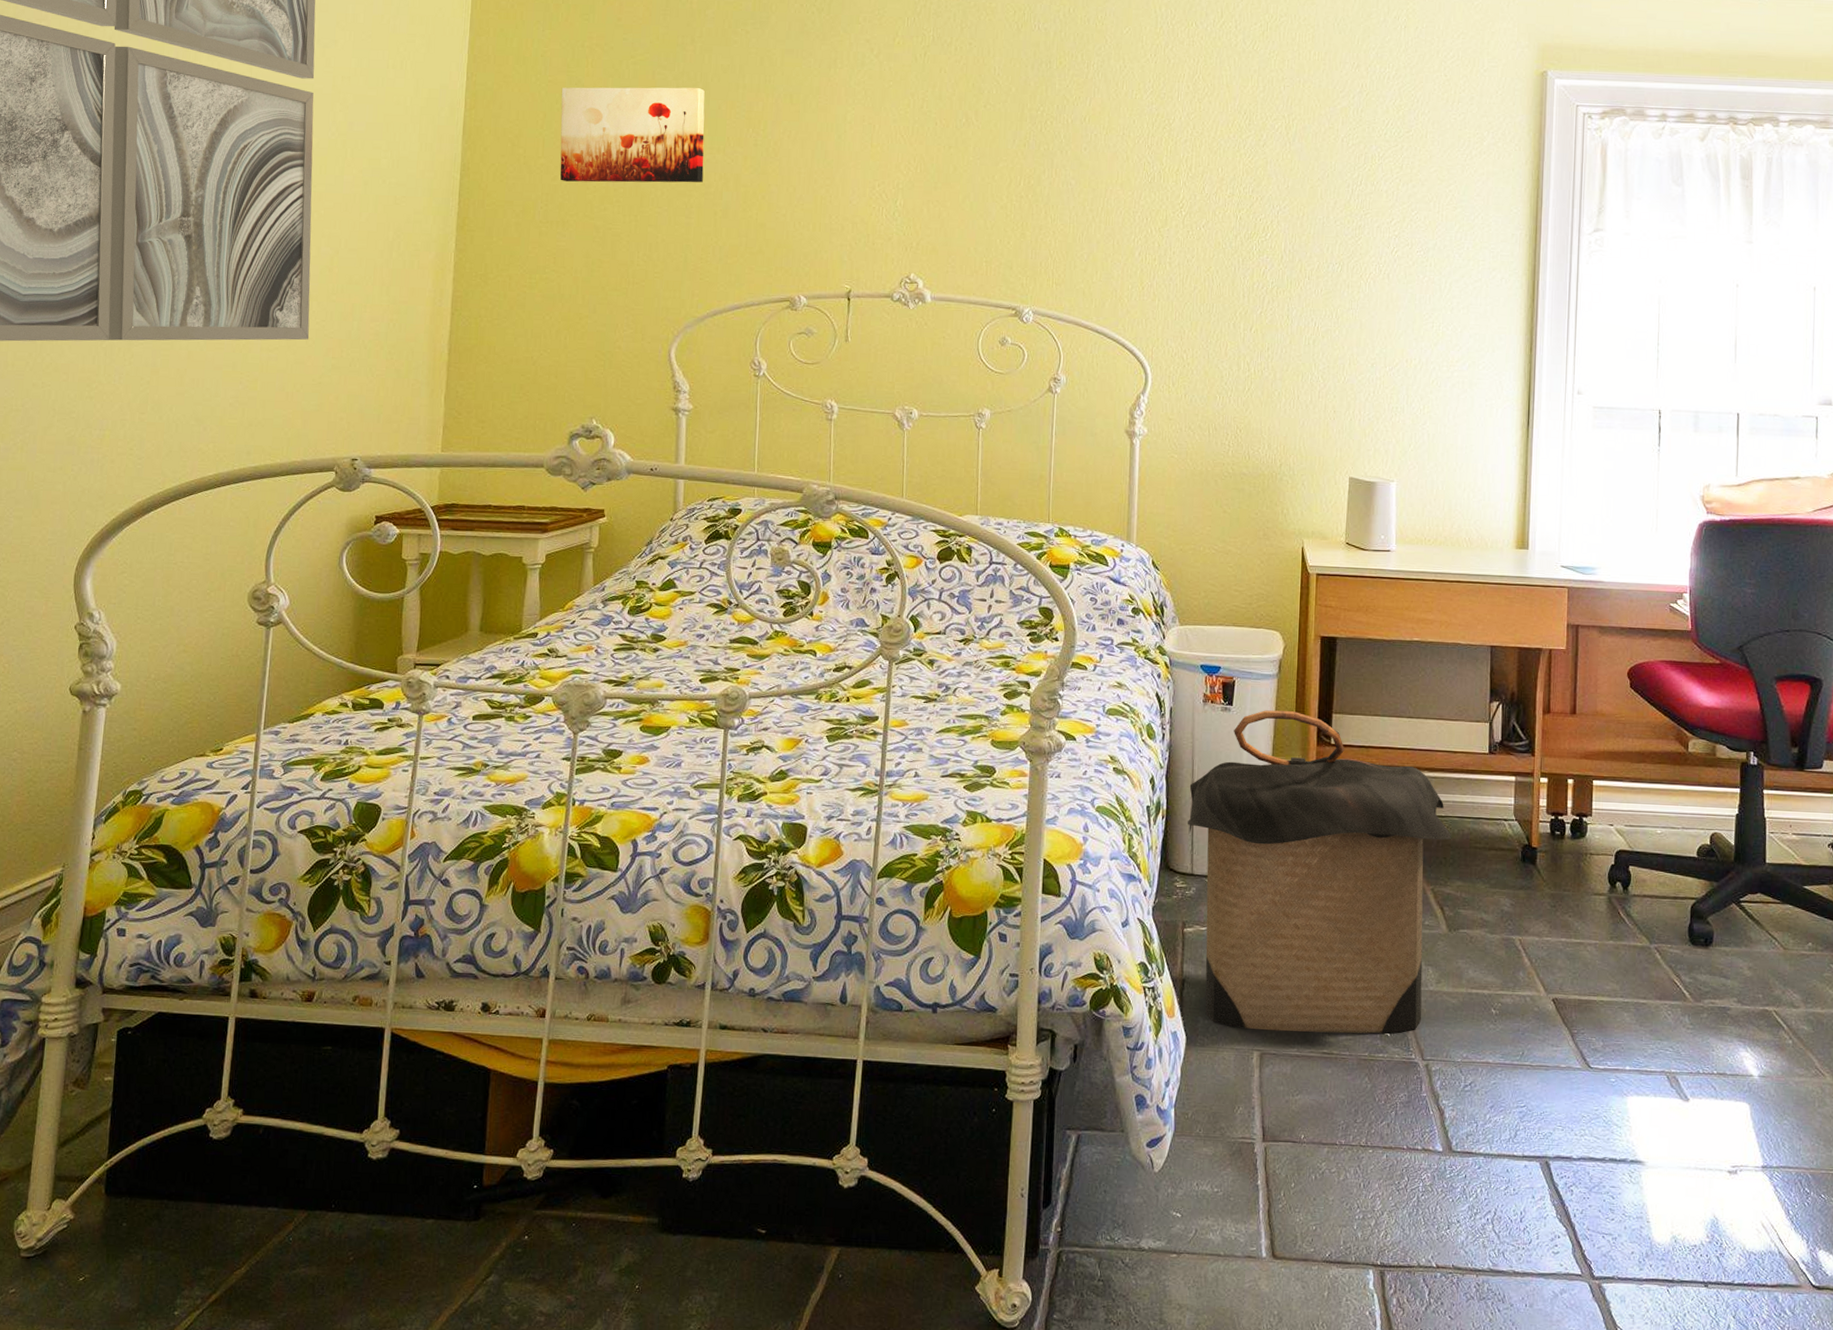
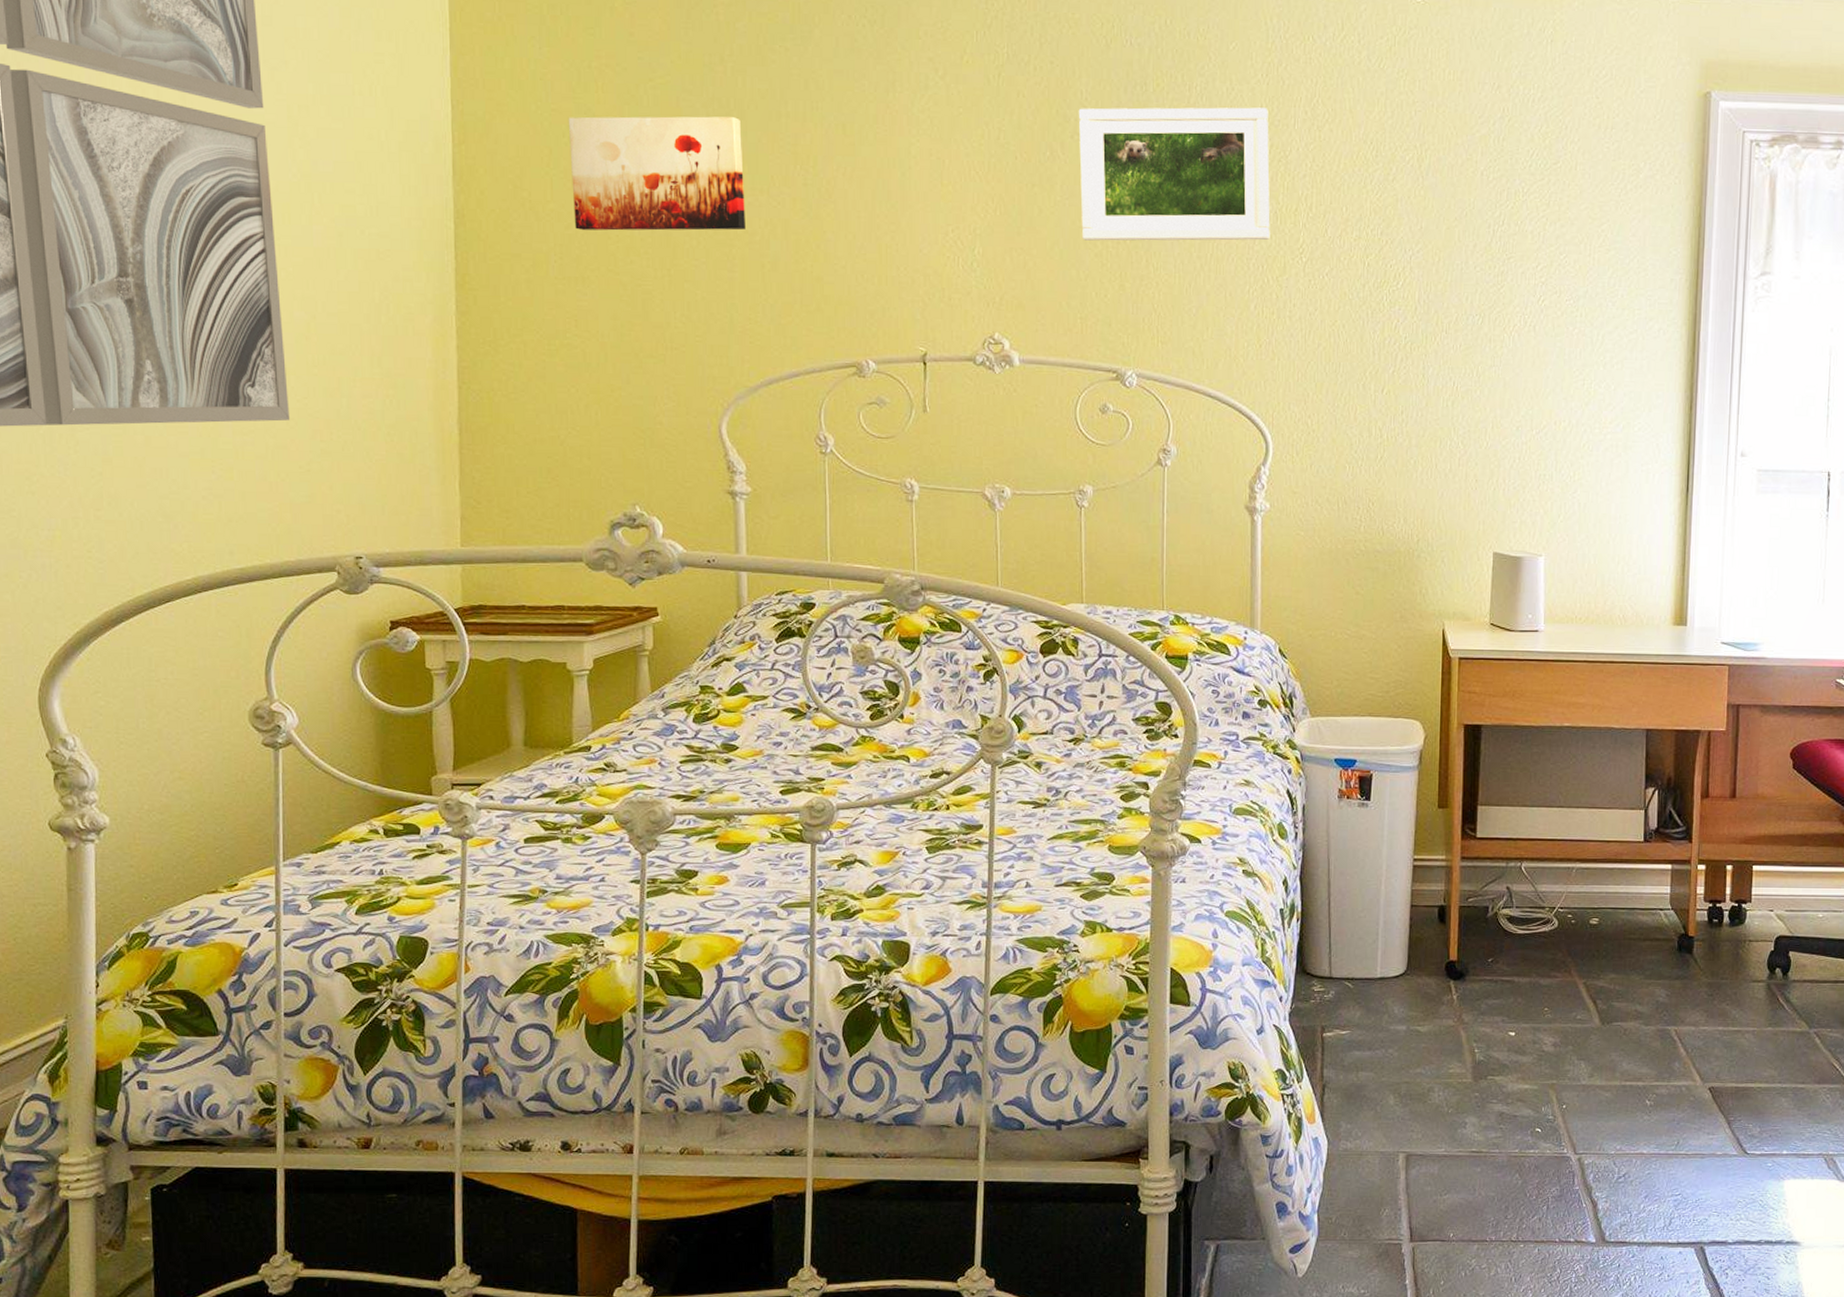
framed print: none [989,82,1156,196] -> present [1078,107,1271,241]
laundry hamper: present [1188,710,1451,1034] -> none [1325,804,1604,1132]

